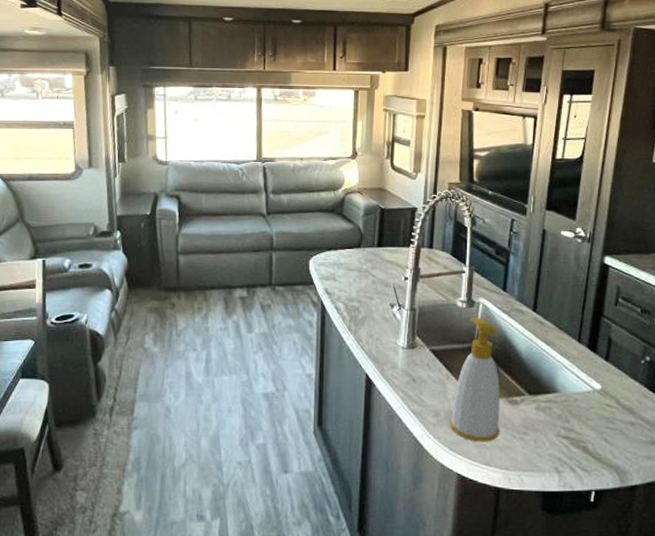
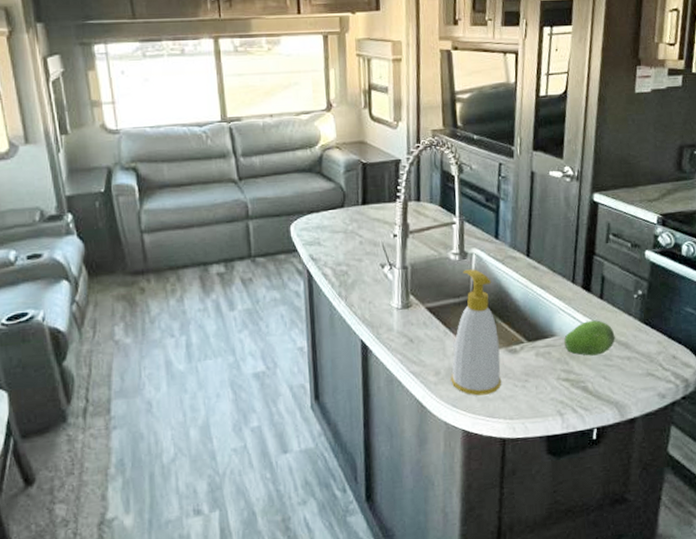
fruit: none [566,381,619,417] -> present [564,320,615,356]

